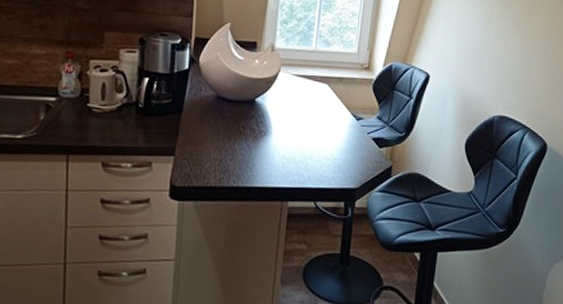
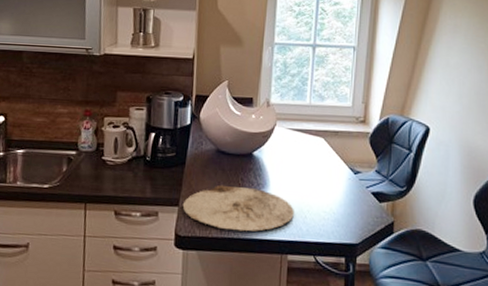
plate: none [178,132,296,180] -> present [182,184,294,232]

